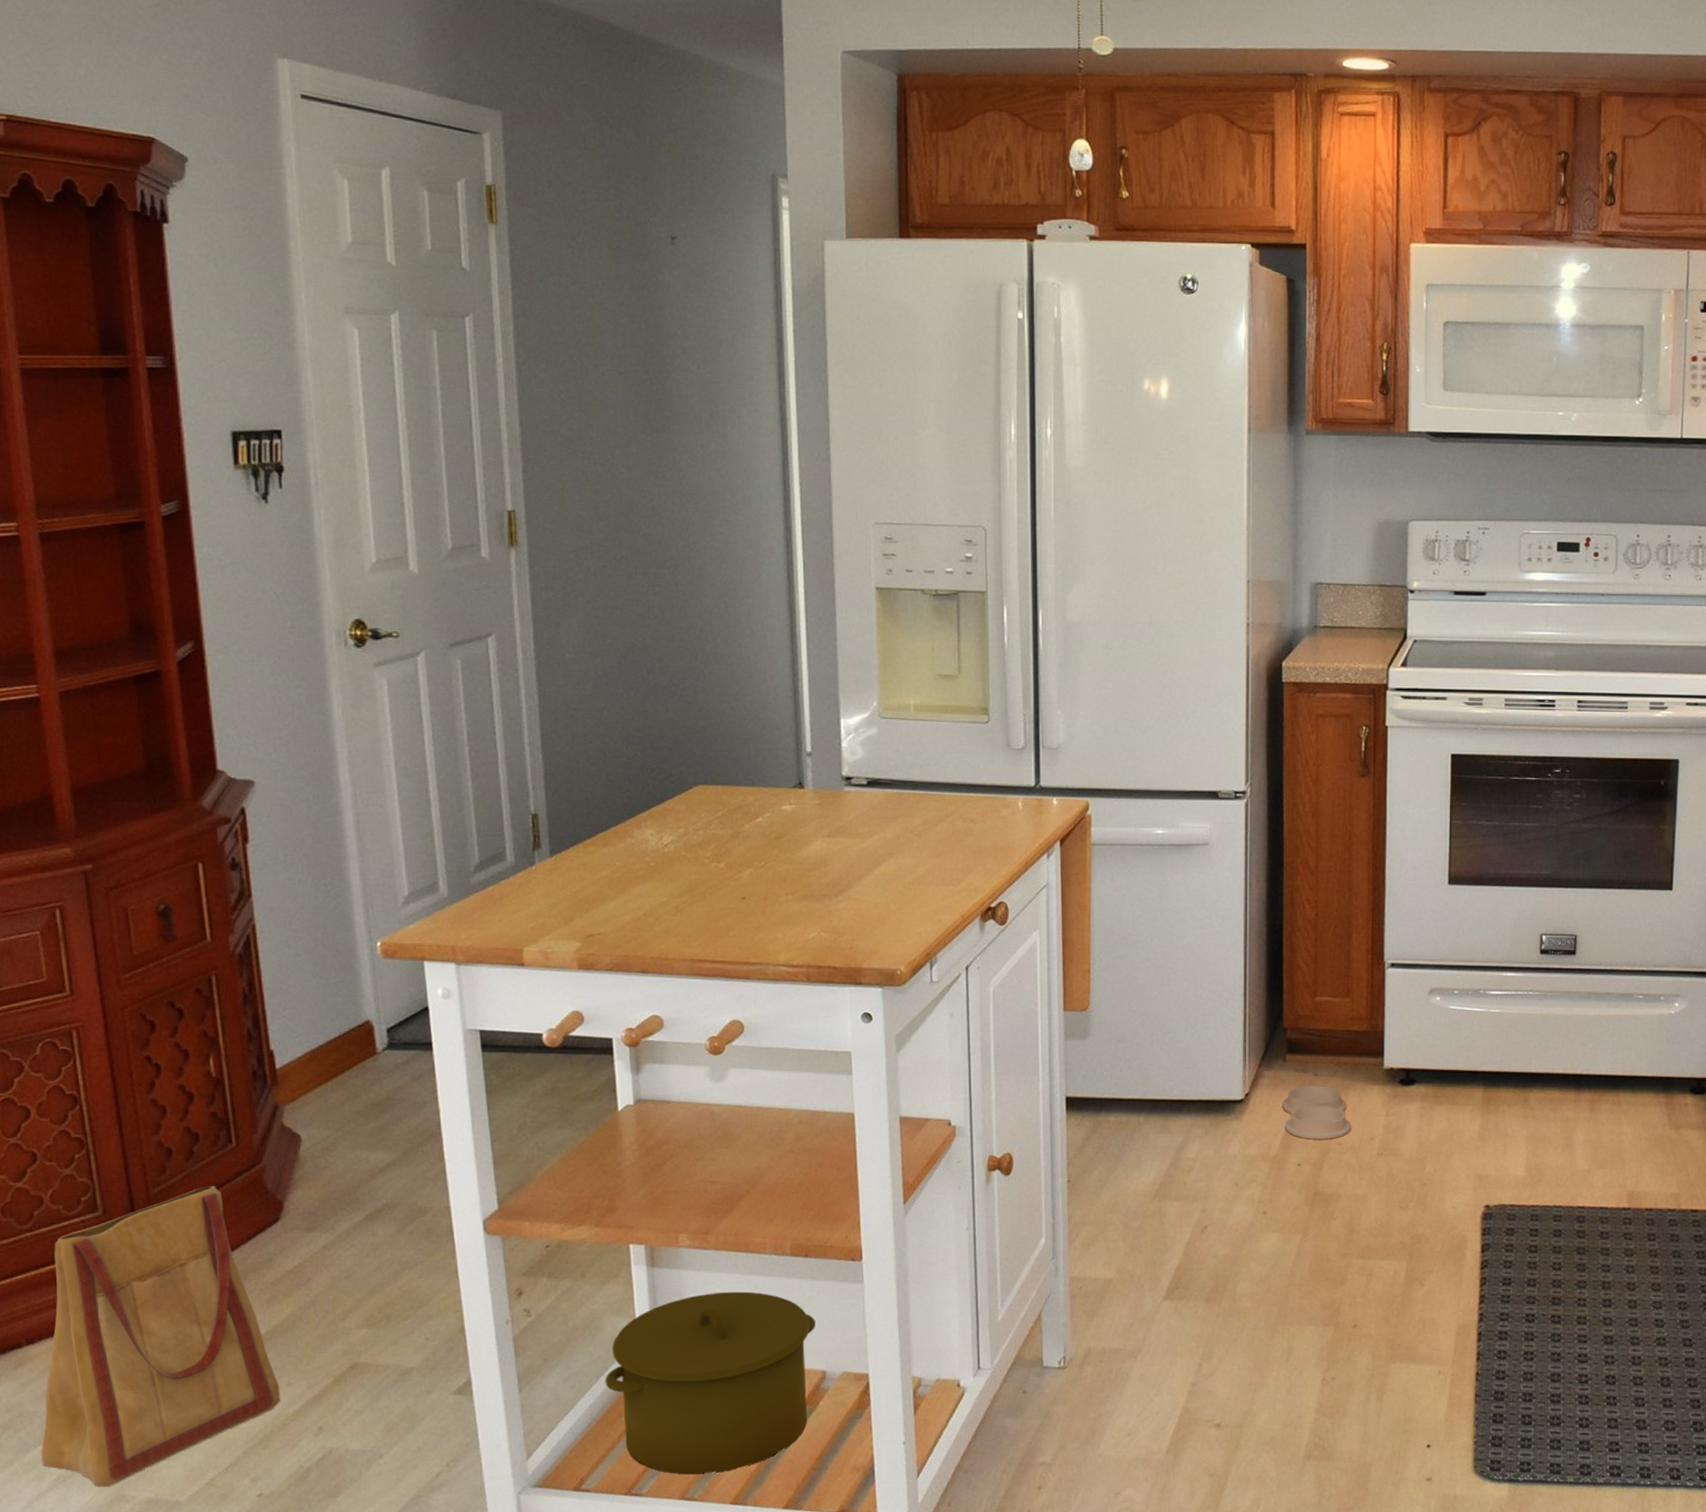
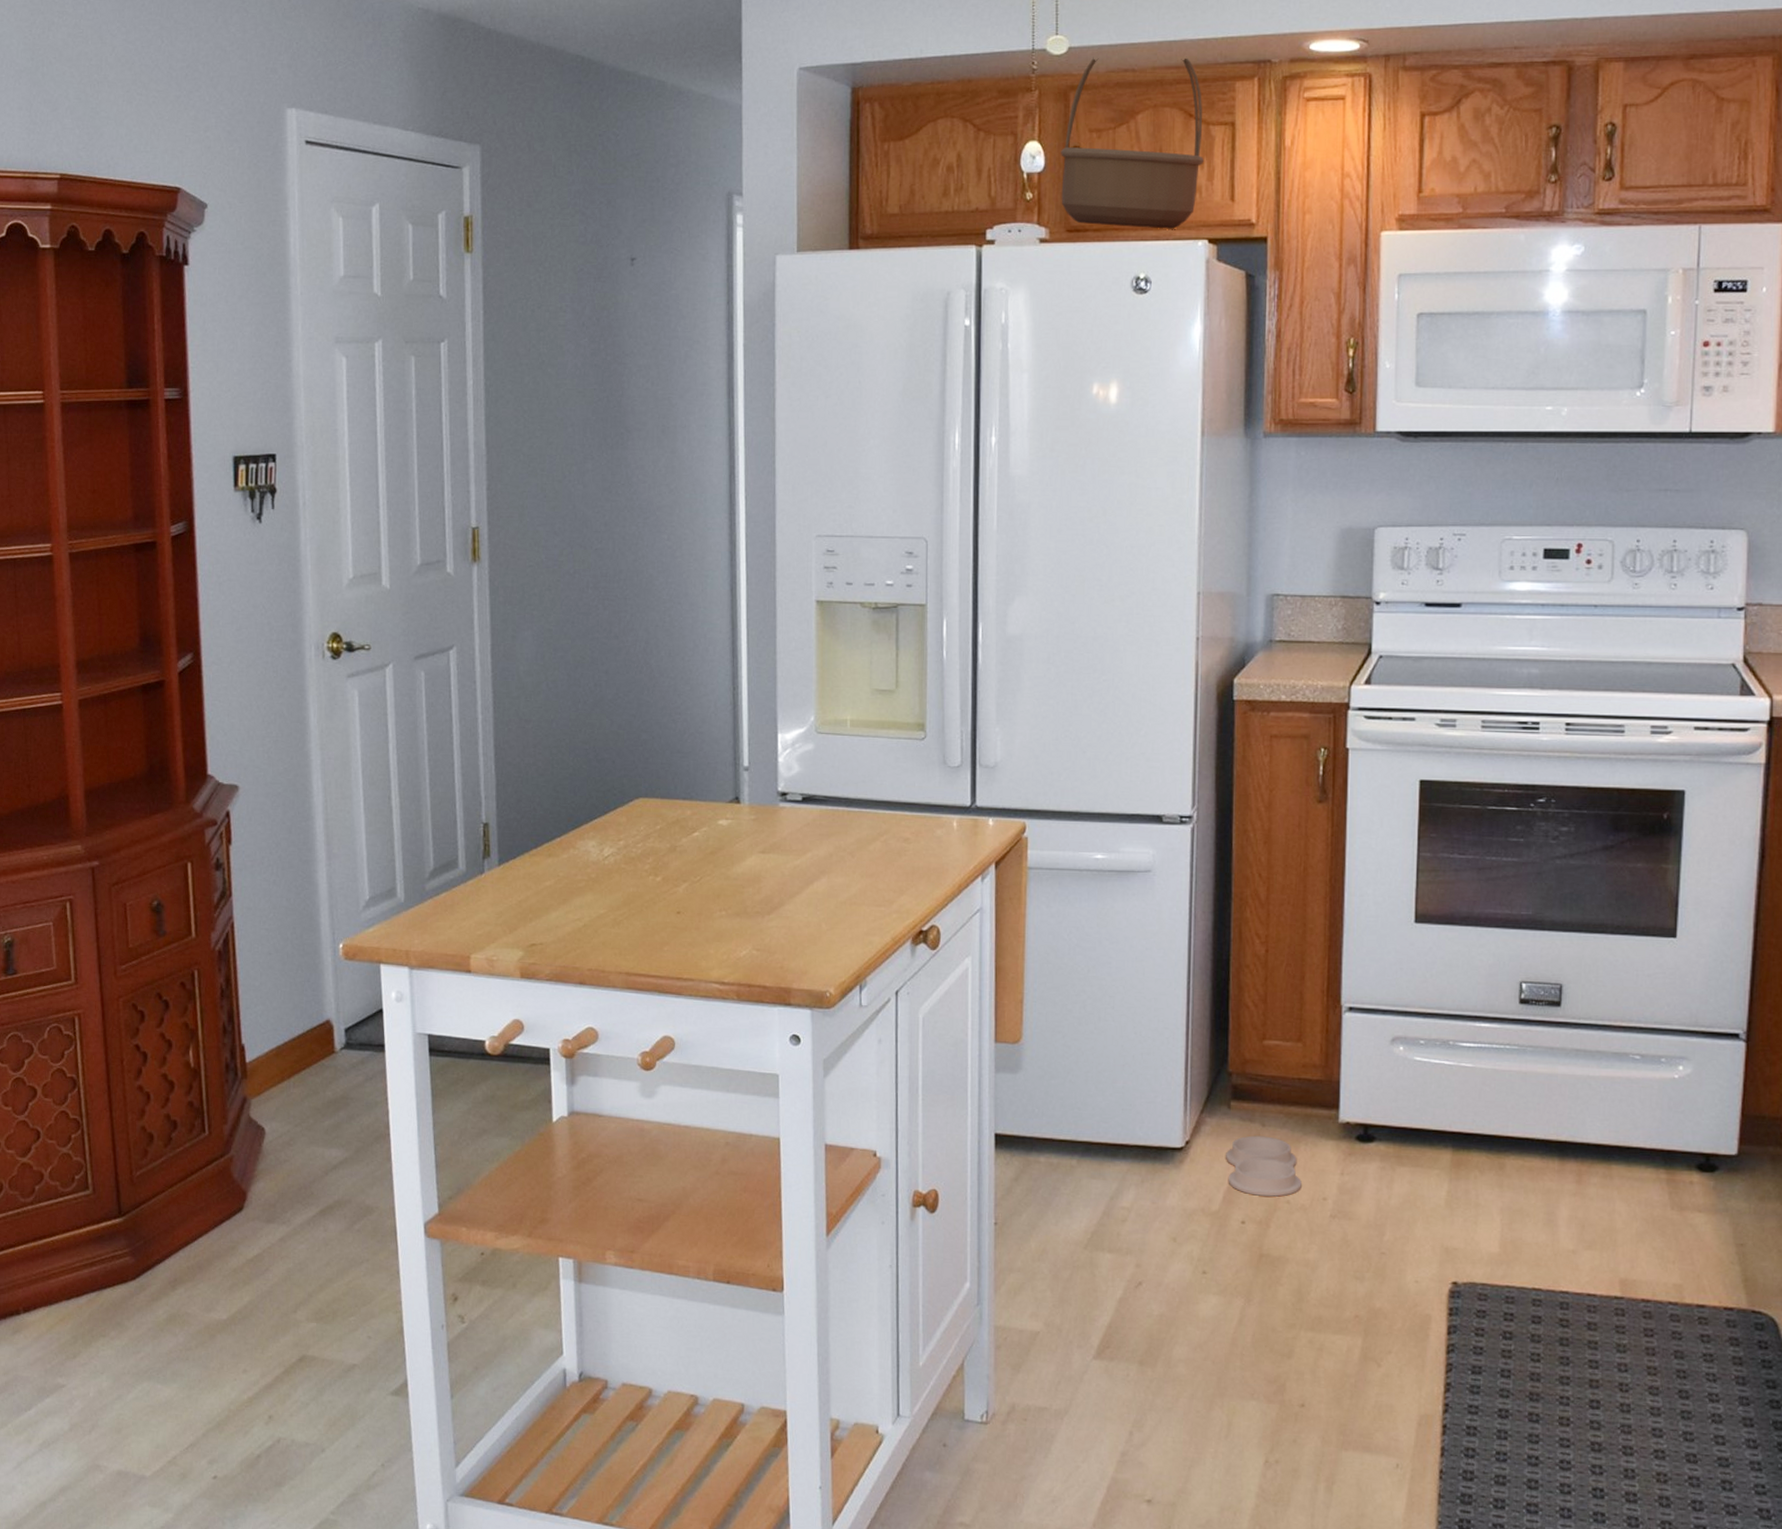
shopping bag: present [41,1186,280,1488] -> none [31,1172,237,1456]
cooking pot: present [605,1291,815,1475] -> none [531,1313,735,1500]
basket: none [1108,60,1246,232] -> present [1061,56,1205,229]

